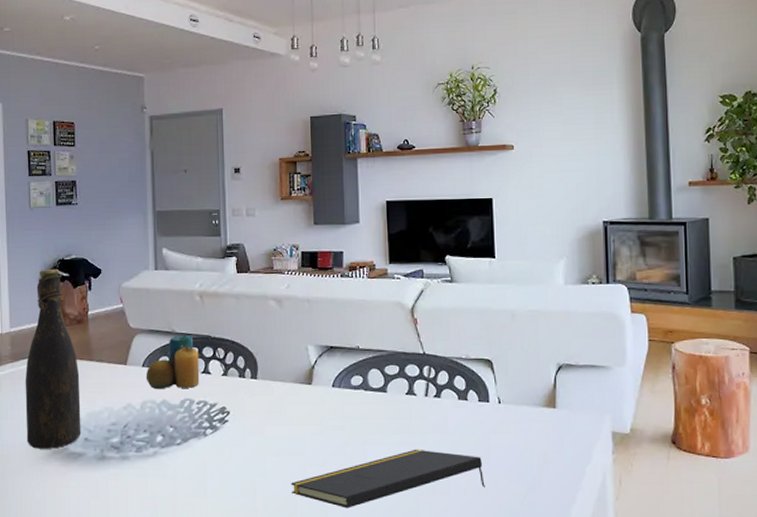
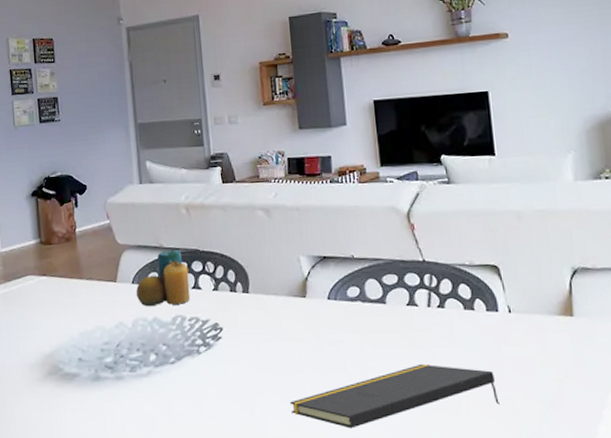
bottle: present [25,268,81,449] -> none [17,186,75,370]

